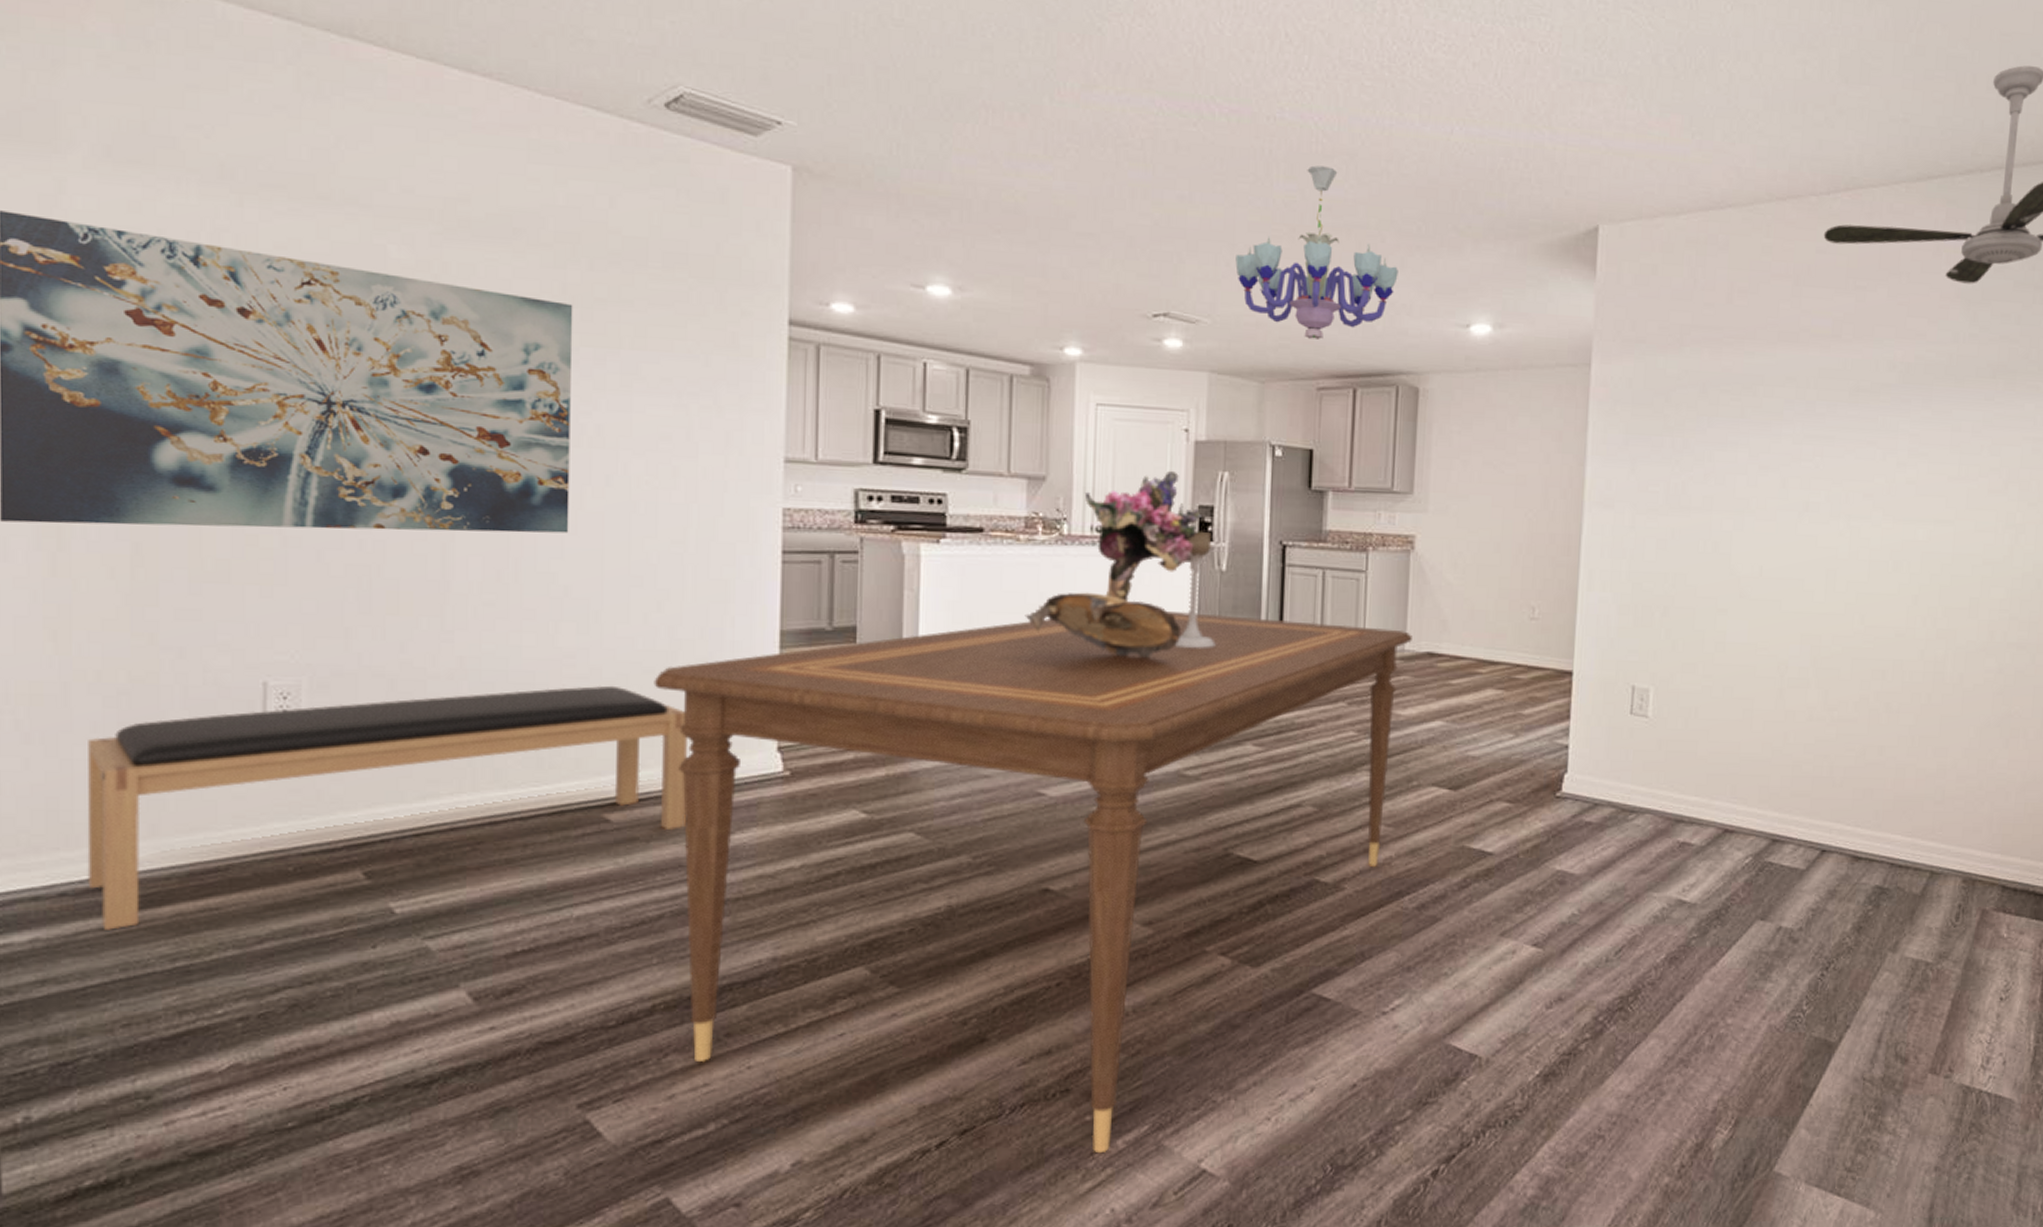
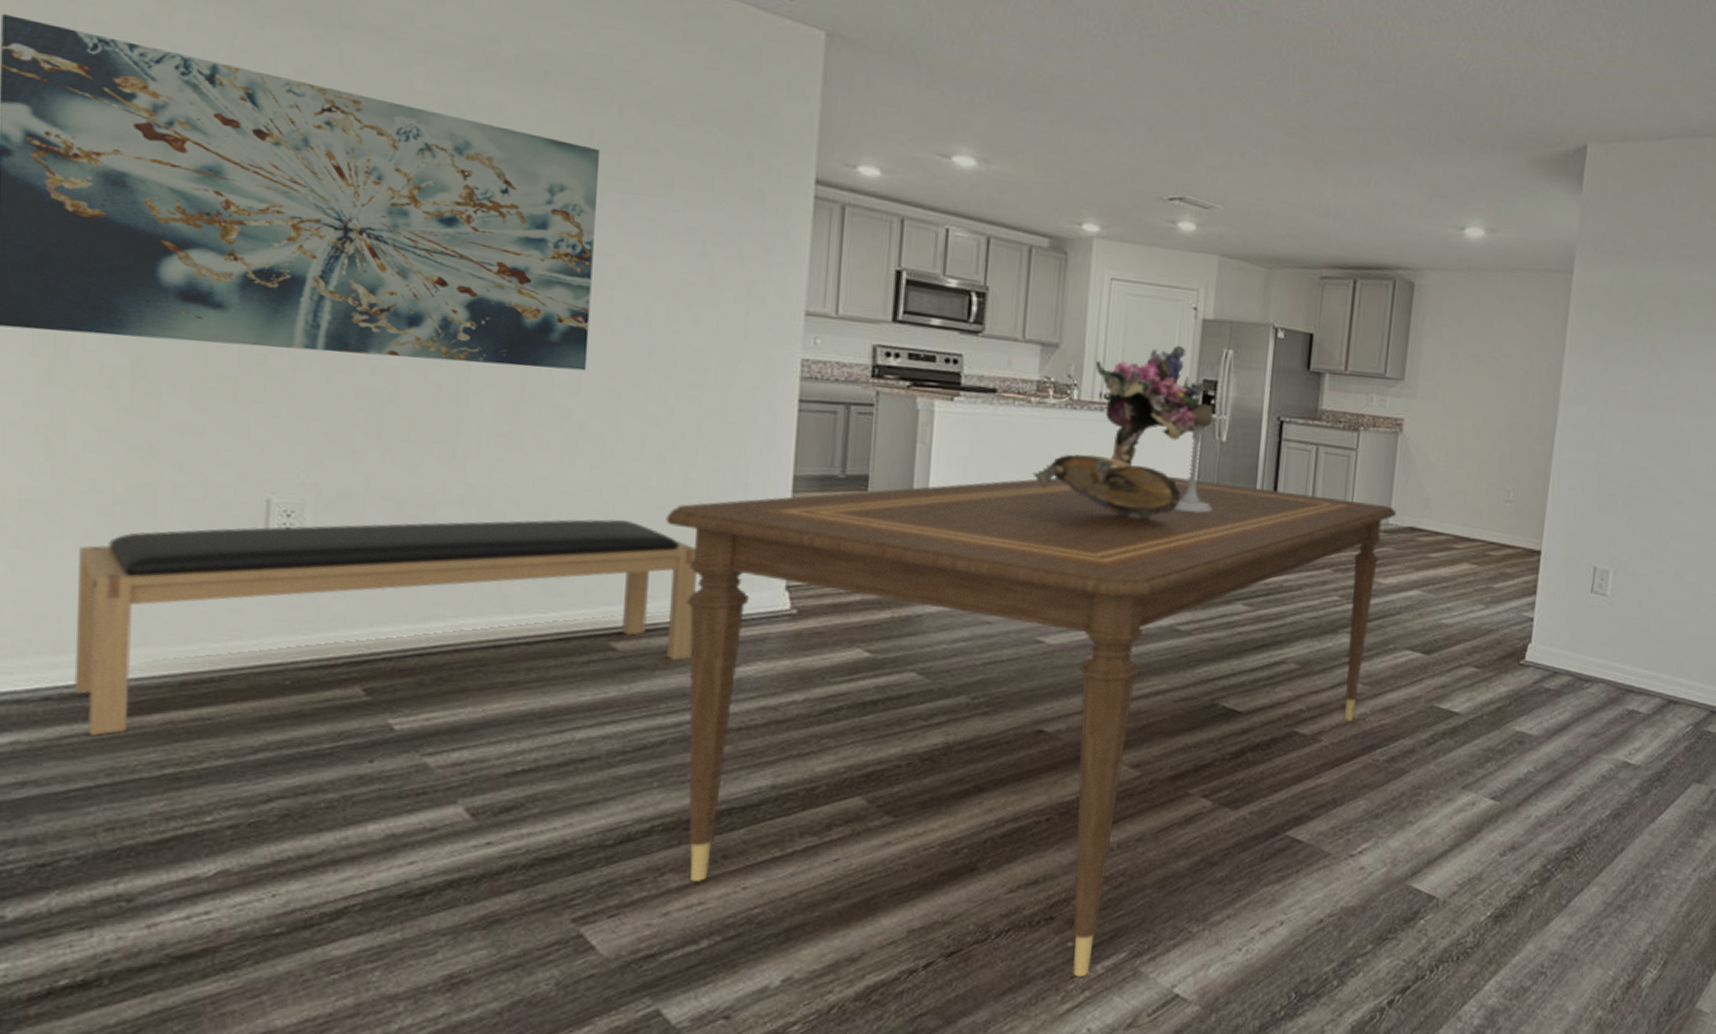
chandelier: present [1235,165,1398,340] -> none [1249,69,1401,232]

